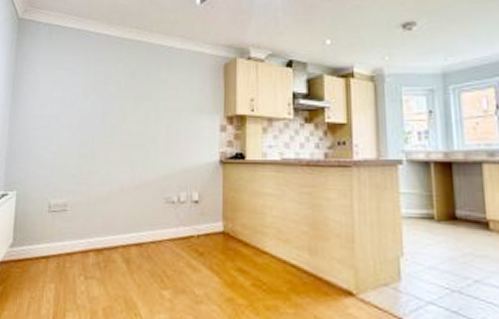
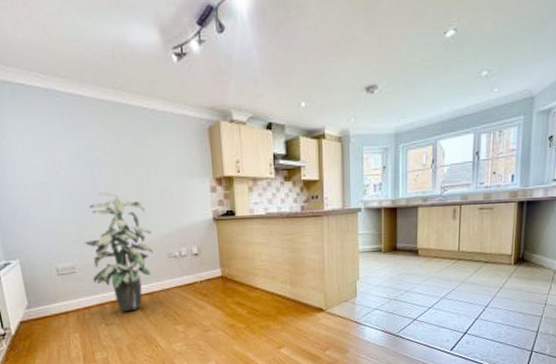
indoor plant: none [81,126,151,264] -> present [84,192,154,312]

